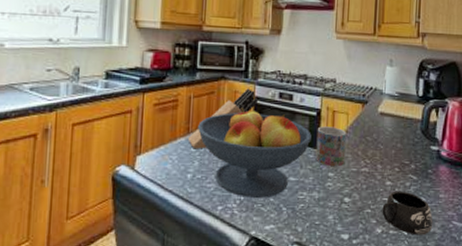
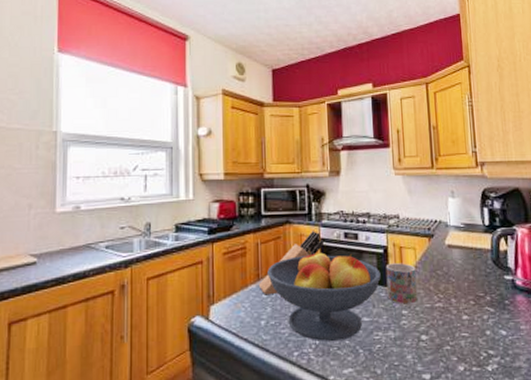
mug: present [382,191,433,235] -> none [461,324,518,371]

